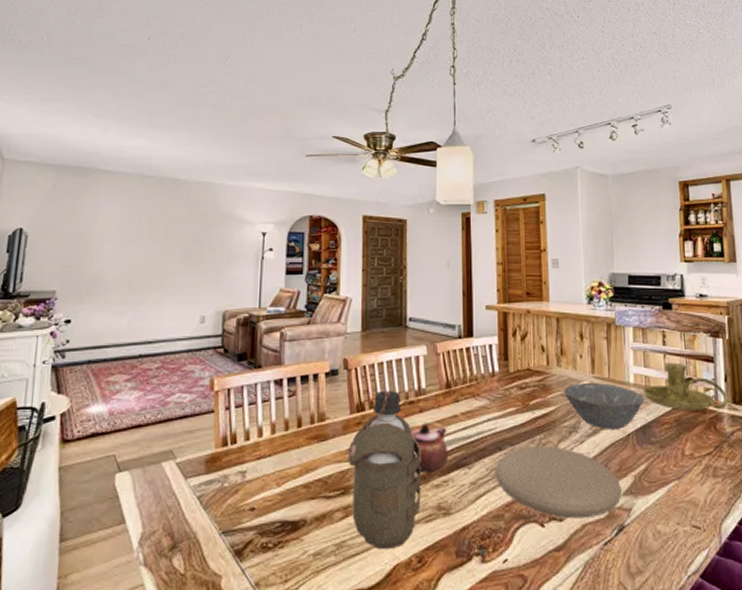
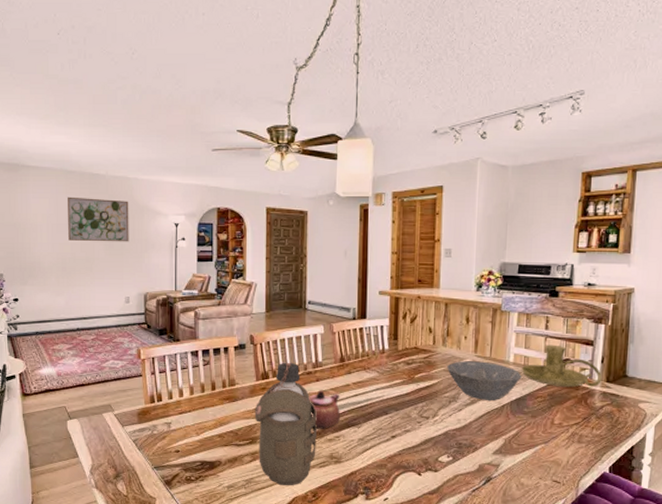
wall art: none [139,203,212,253] -> present [68,196,129,242]
plate: present [495,446,622,519] -> none [381,411,492,471]

